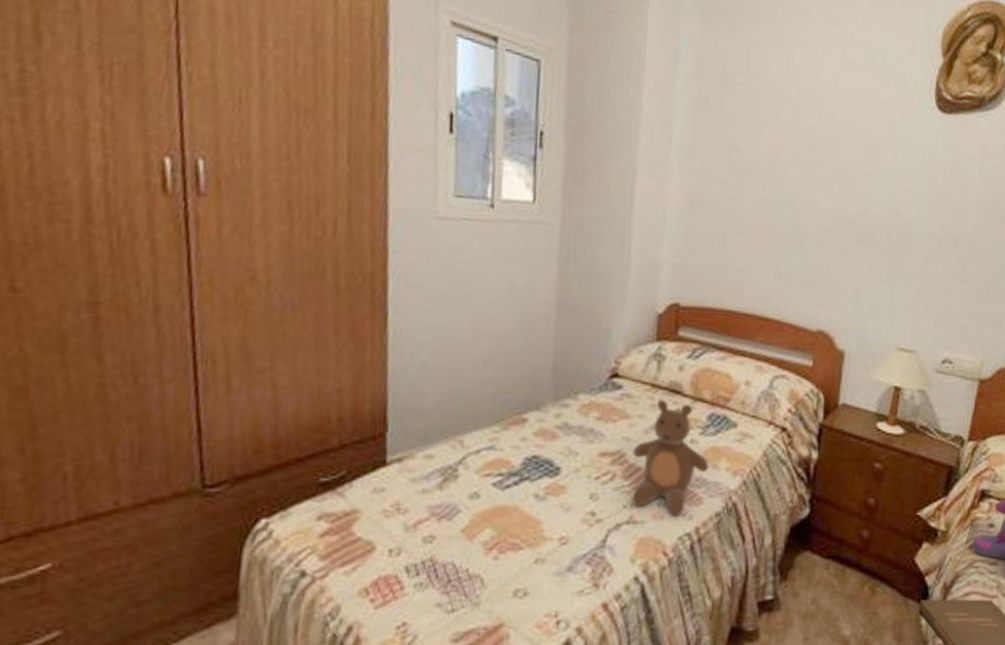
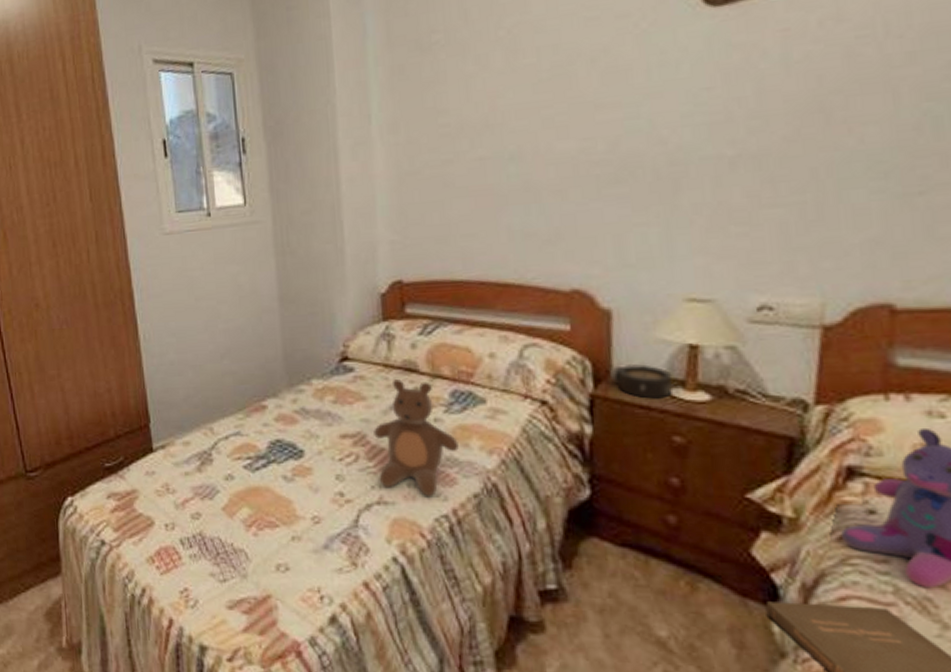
alarm clock: none [836,399,886,431] -> present [609,363,683,399]

